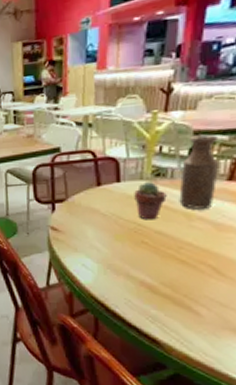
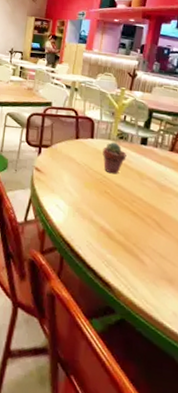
bottle: present [179,134,218,209] -> none [135,112,164,172]

